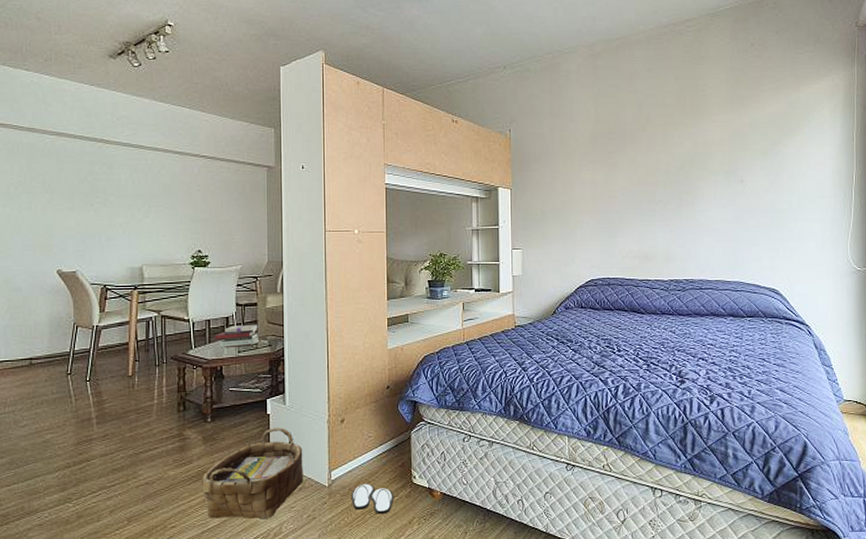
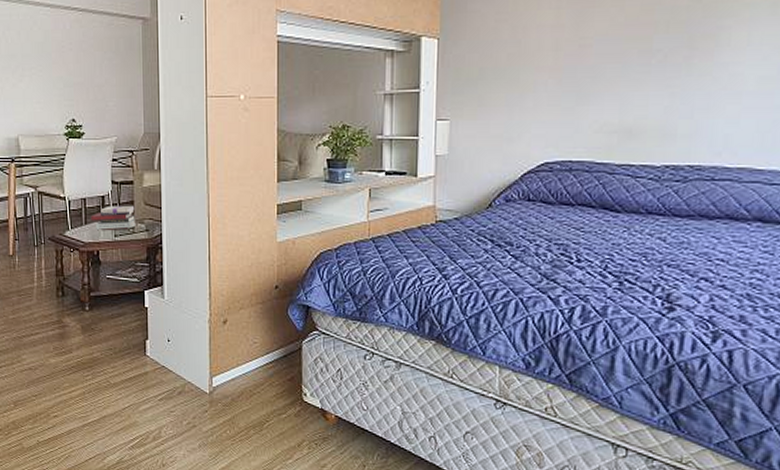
woven basket: present [202,427,303,519] -> none [82,322,183,421]
slippers: present [352,483,393,514] -> none [235,395,281,432]

